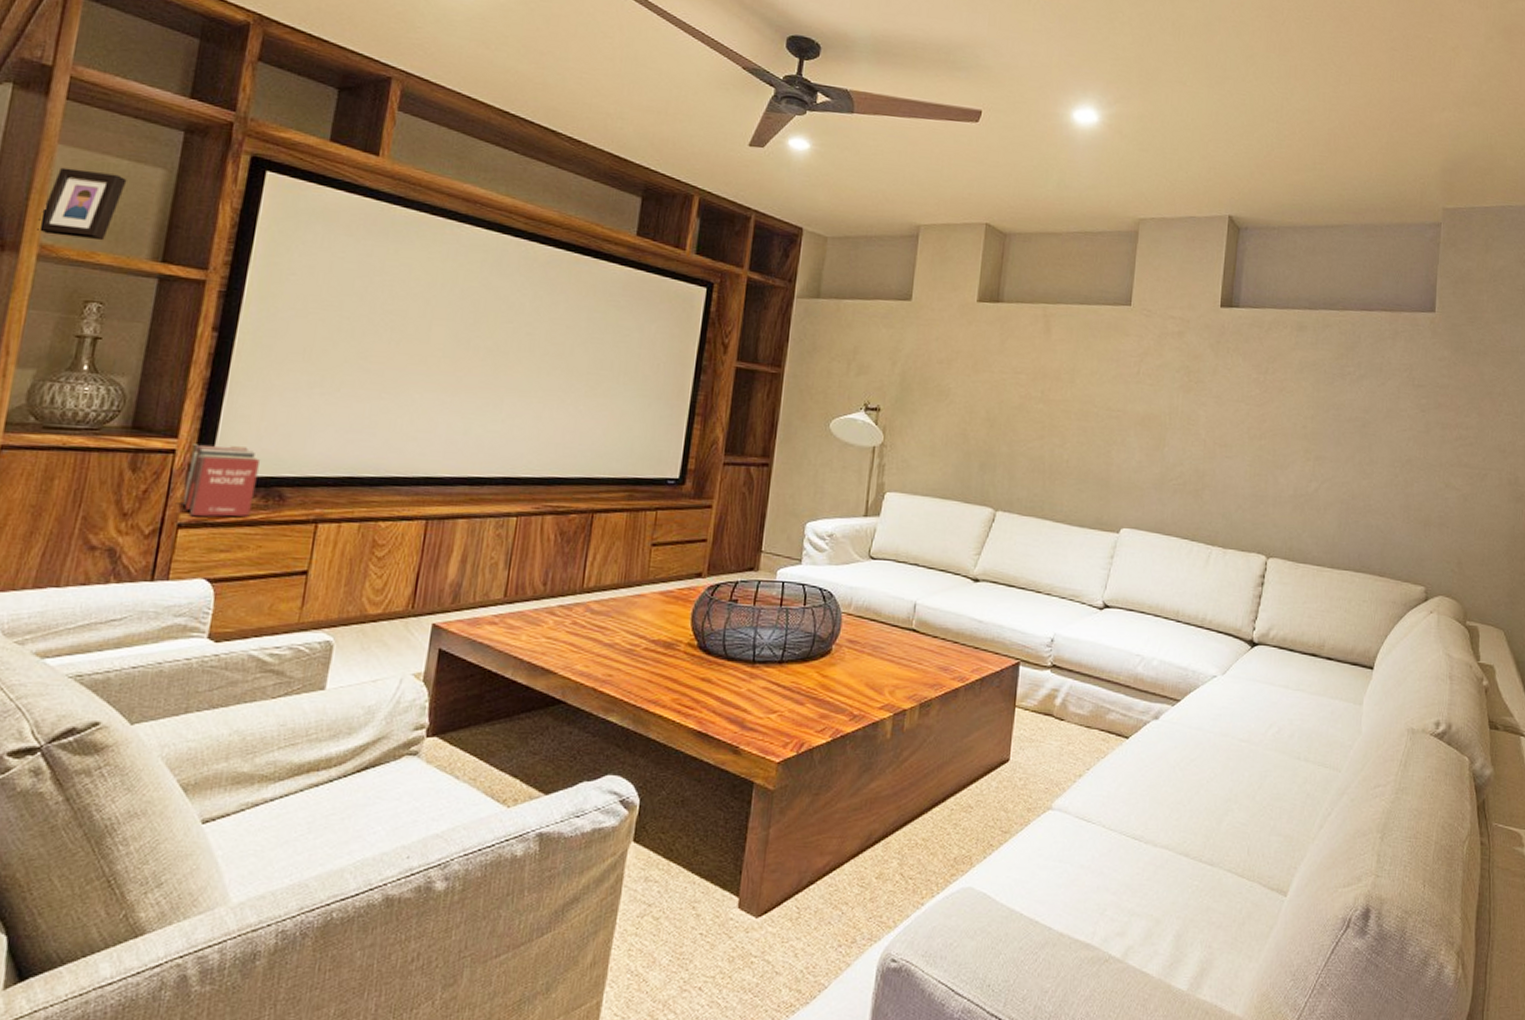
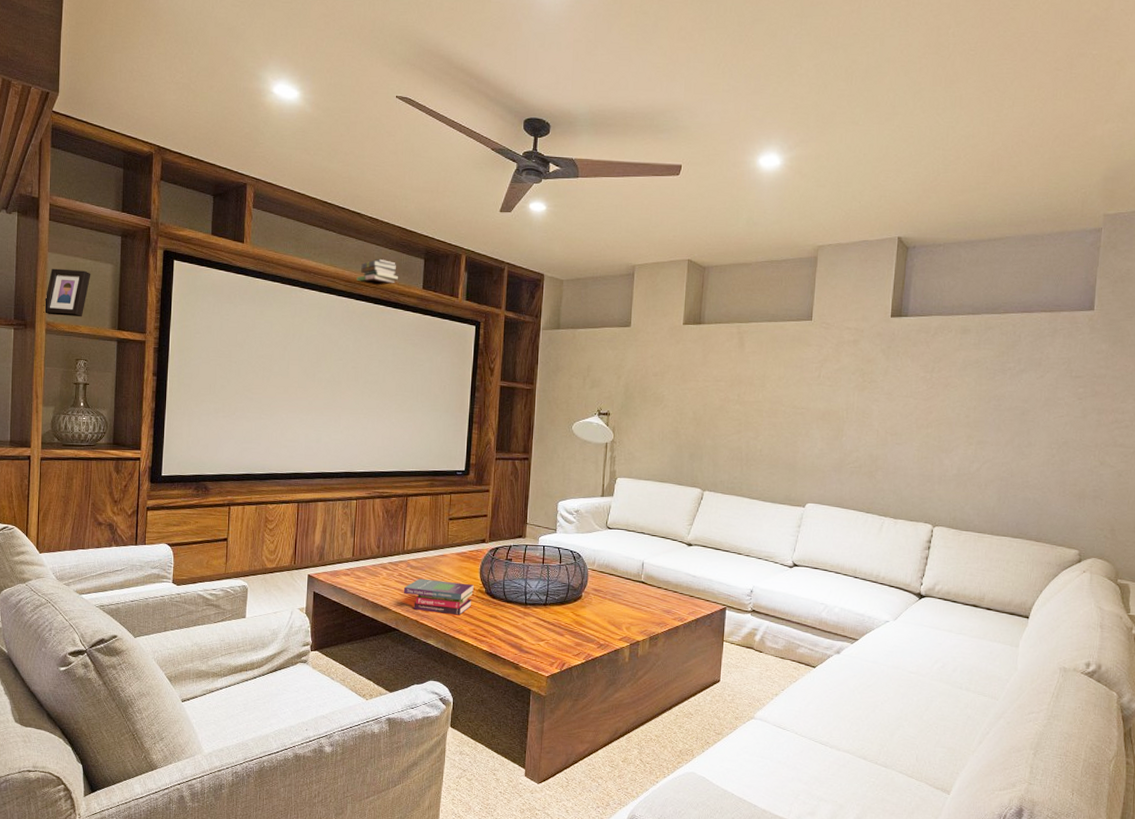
books: present [180,444,260,517] -> none [147,453,191,503]
books: none [543,192,603,228] -> present [356,258,398,286]
books: none [577,628,682,680] -> present [403,578,474,616]

